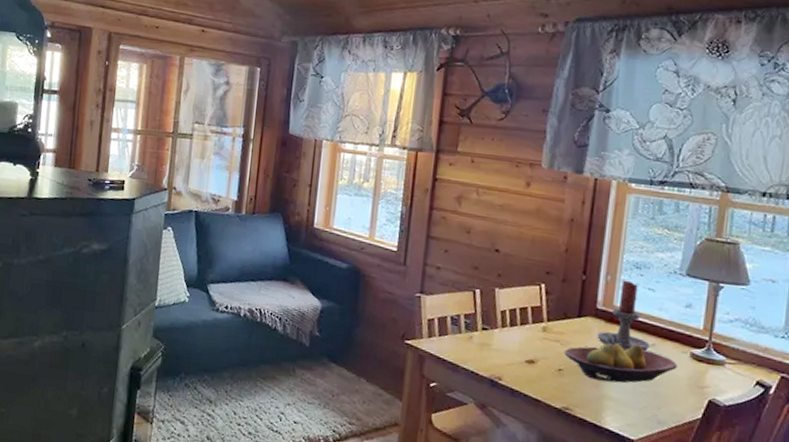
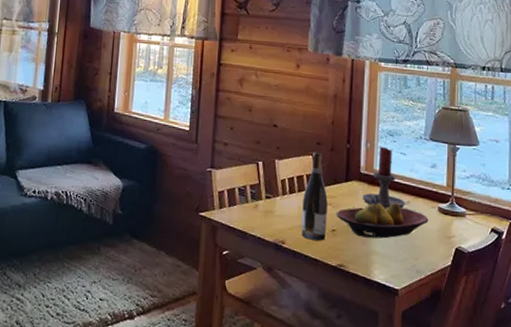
wine bottle: none [522,282,555,380] -> present [302,152,328,241]

